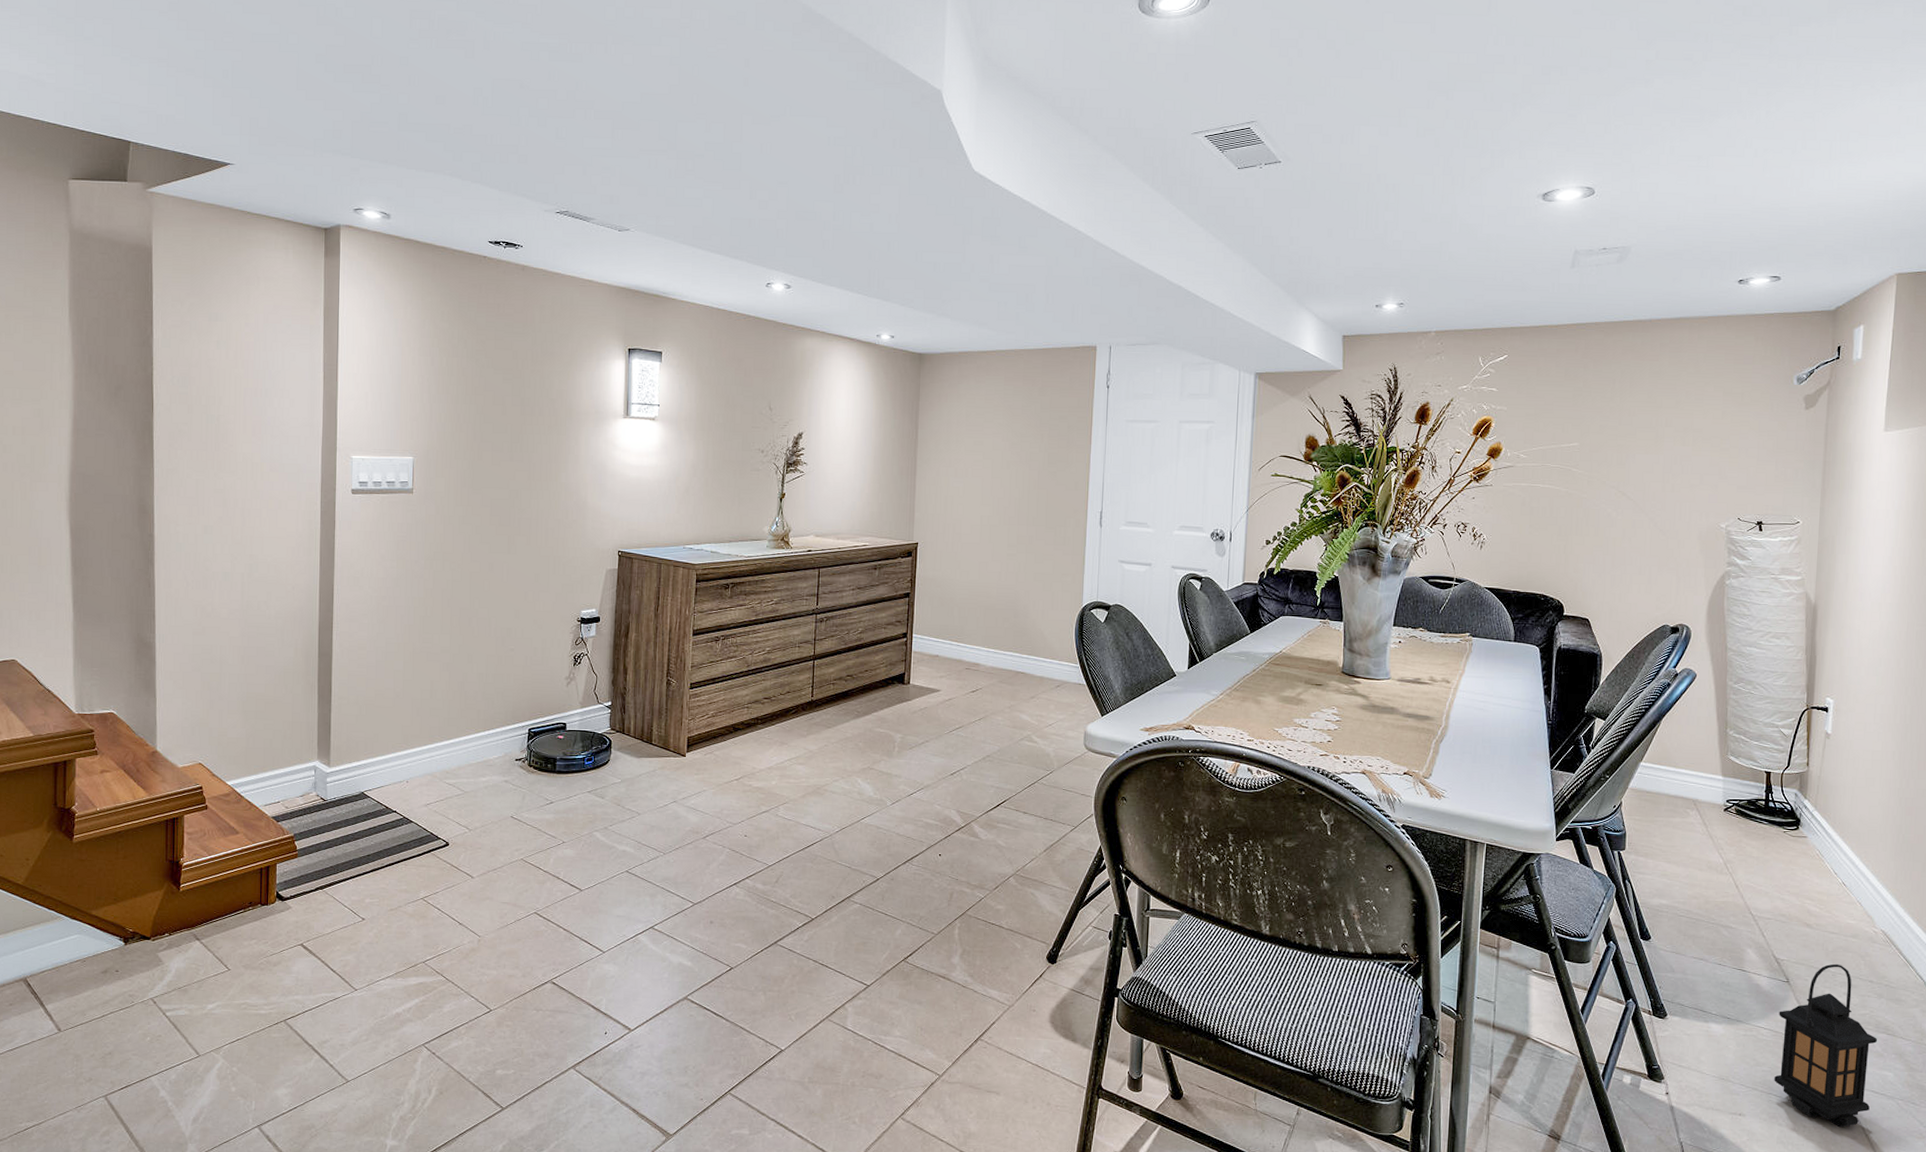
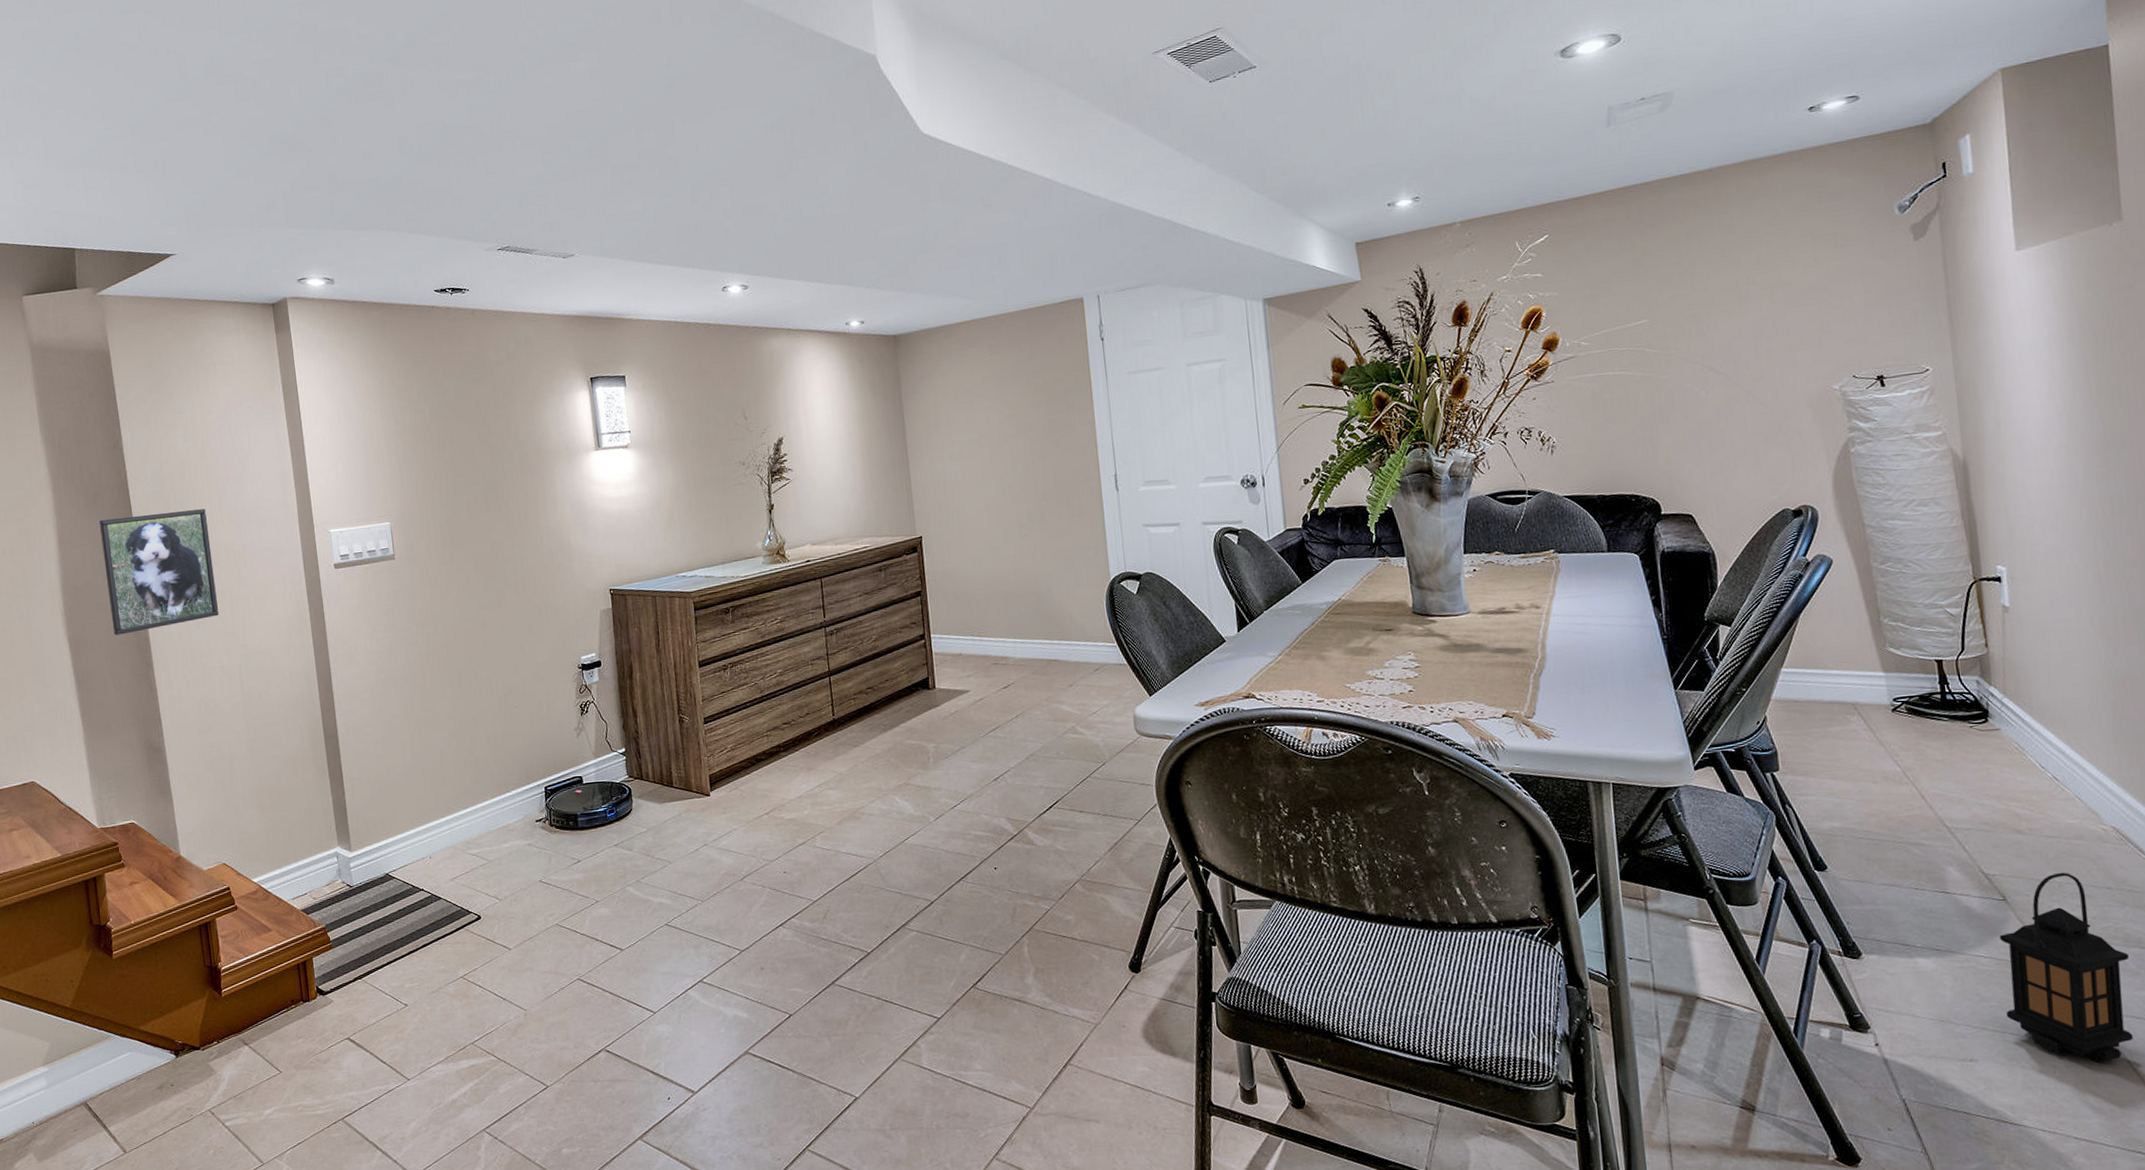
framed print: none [117,412,230,528] -> present [99,509,219,635]

